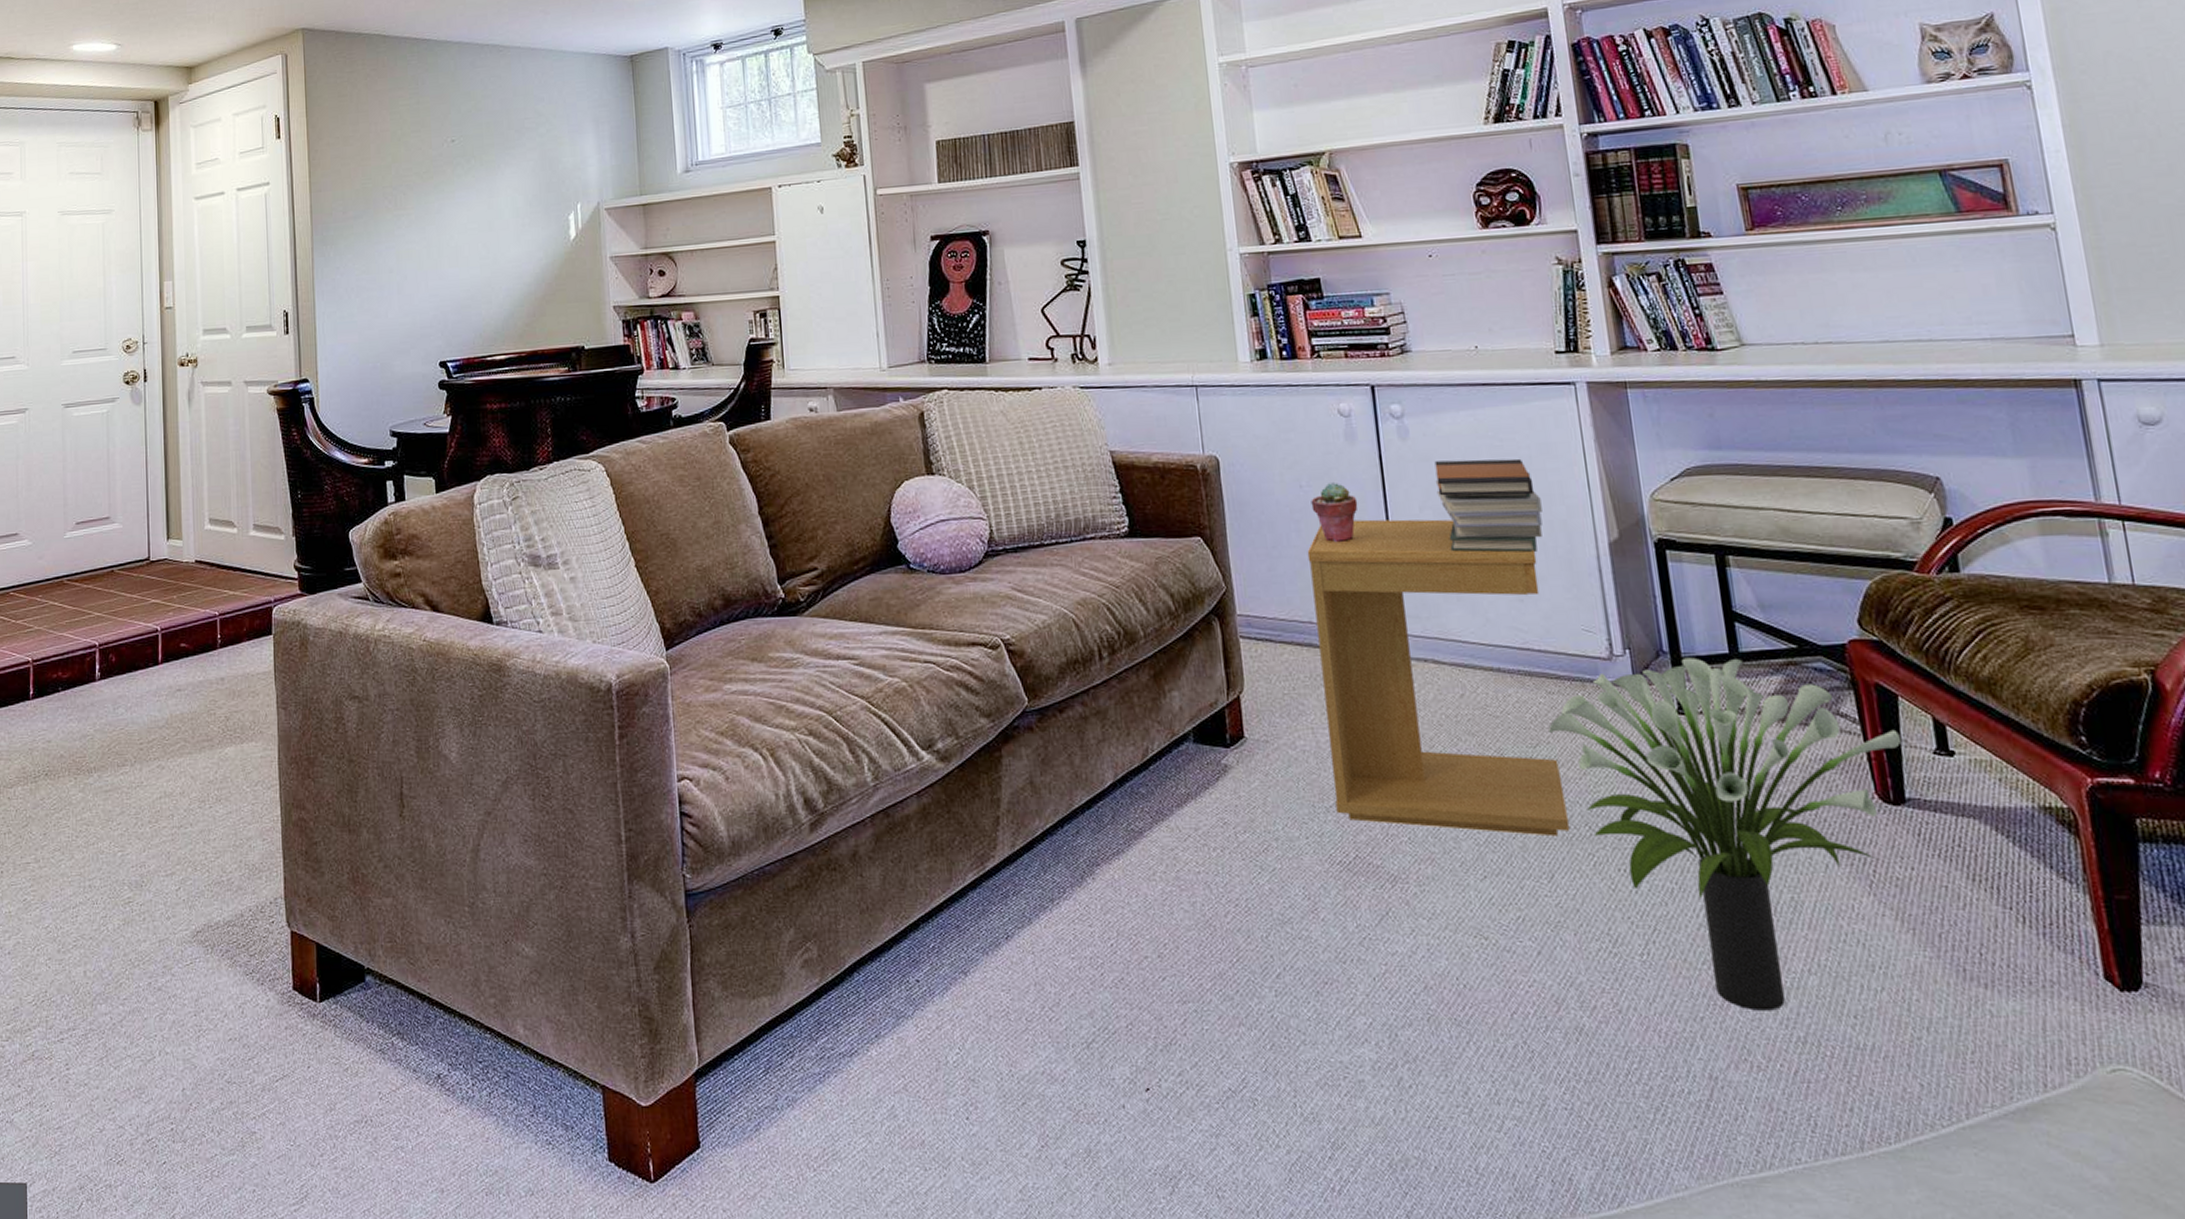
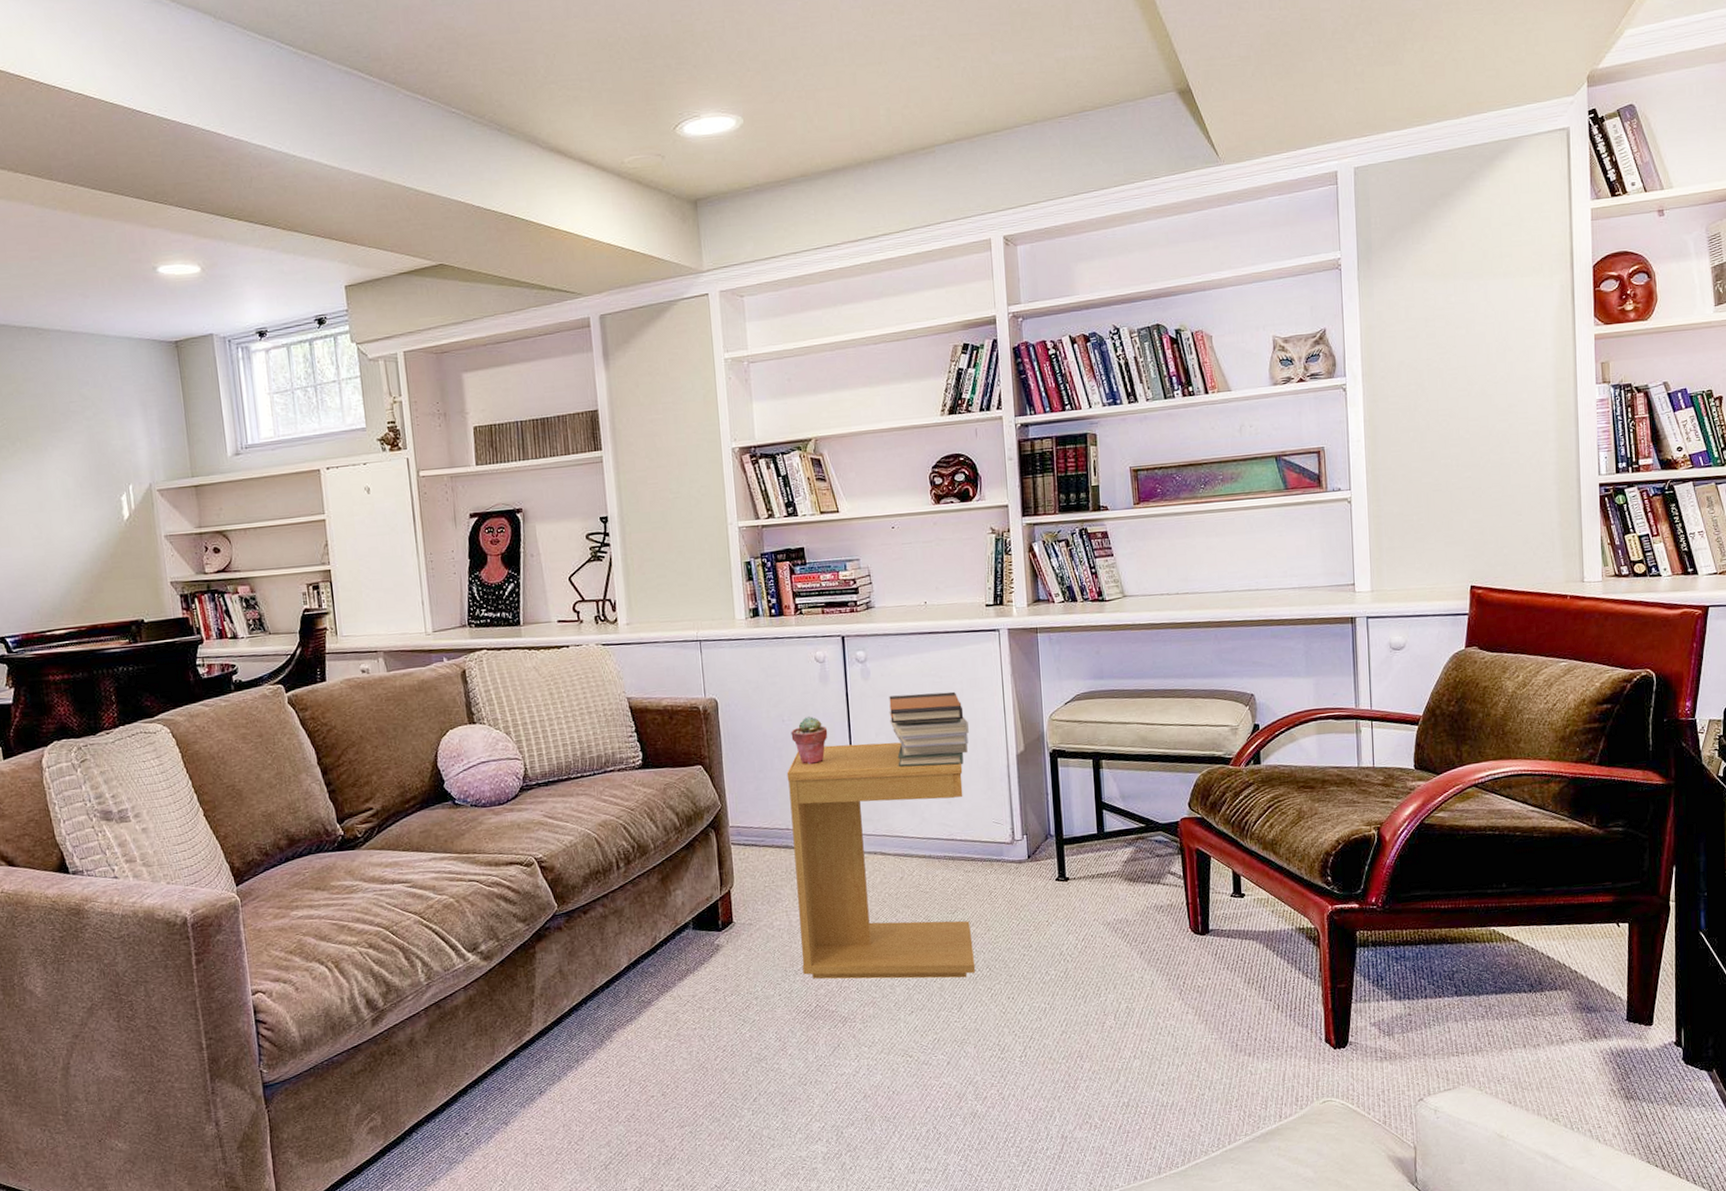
potted plant: present [1549,657,1902,1011] -> none [964,837,1210,1088]

